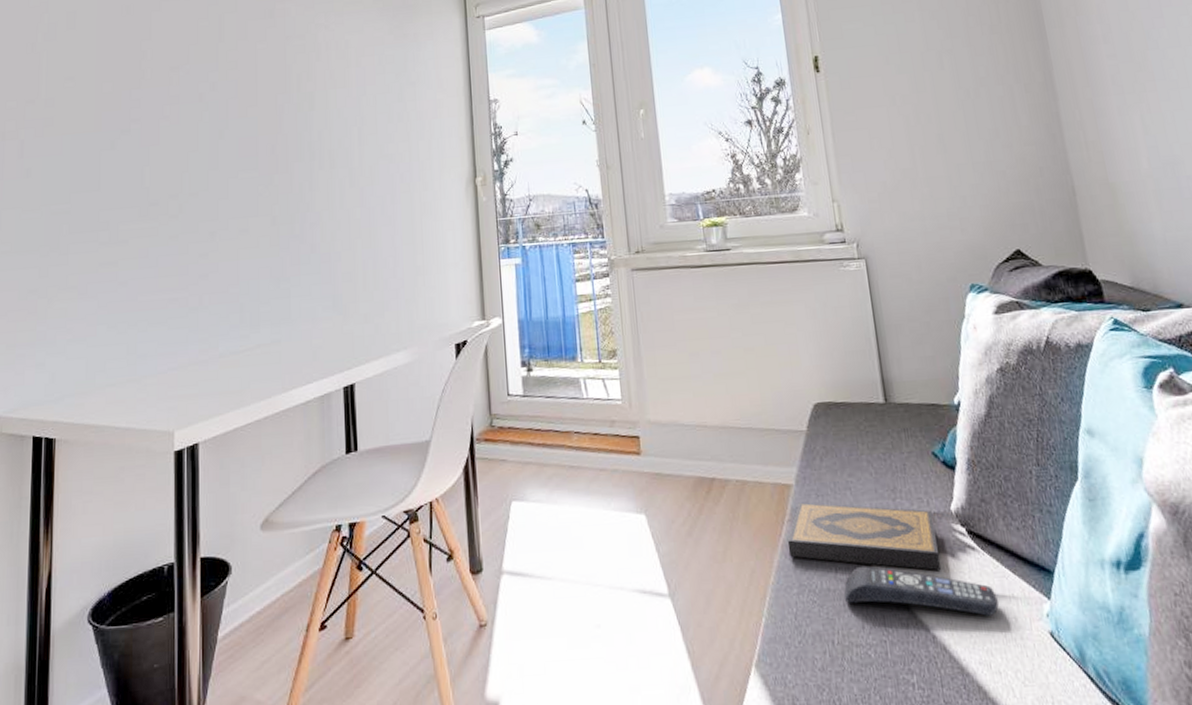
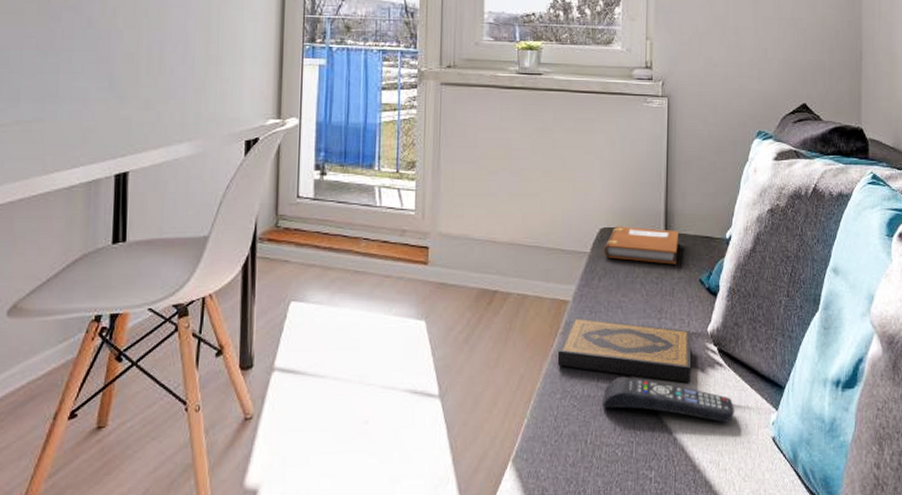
notebook: none [821,399,903,438] -> present [604,226,678,264]

